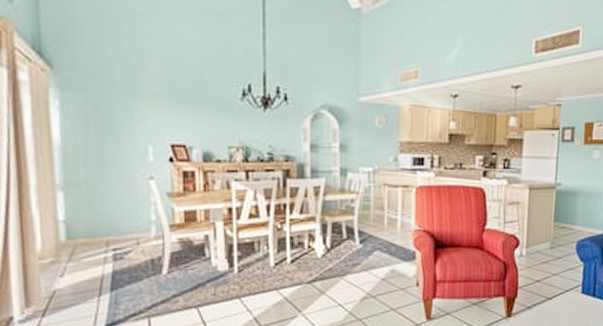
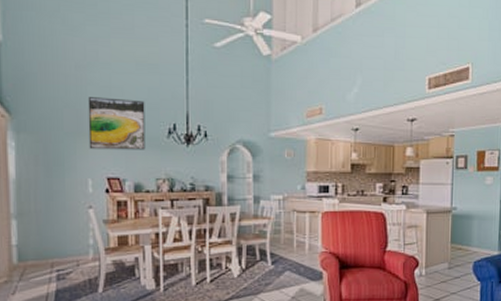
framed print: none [146,50,216,114] -> present [87,97,146,150]

